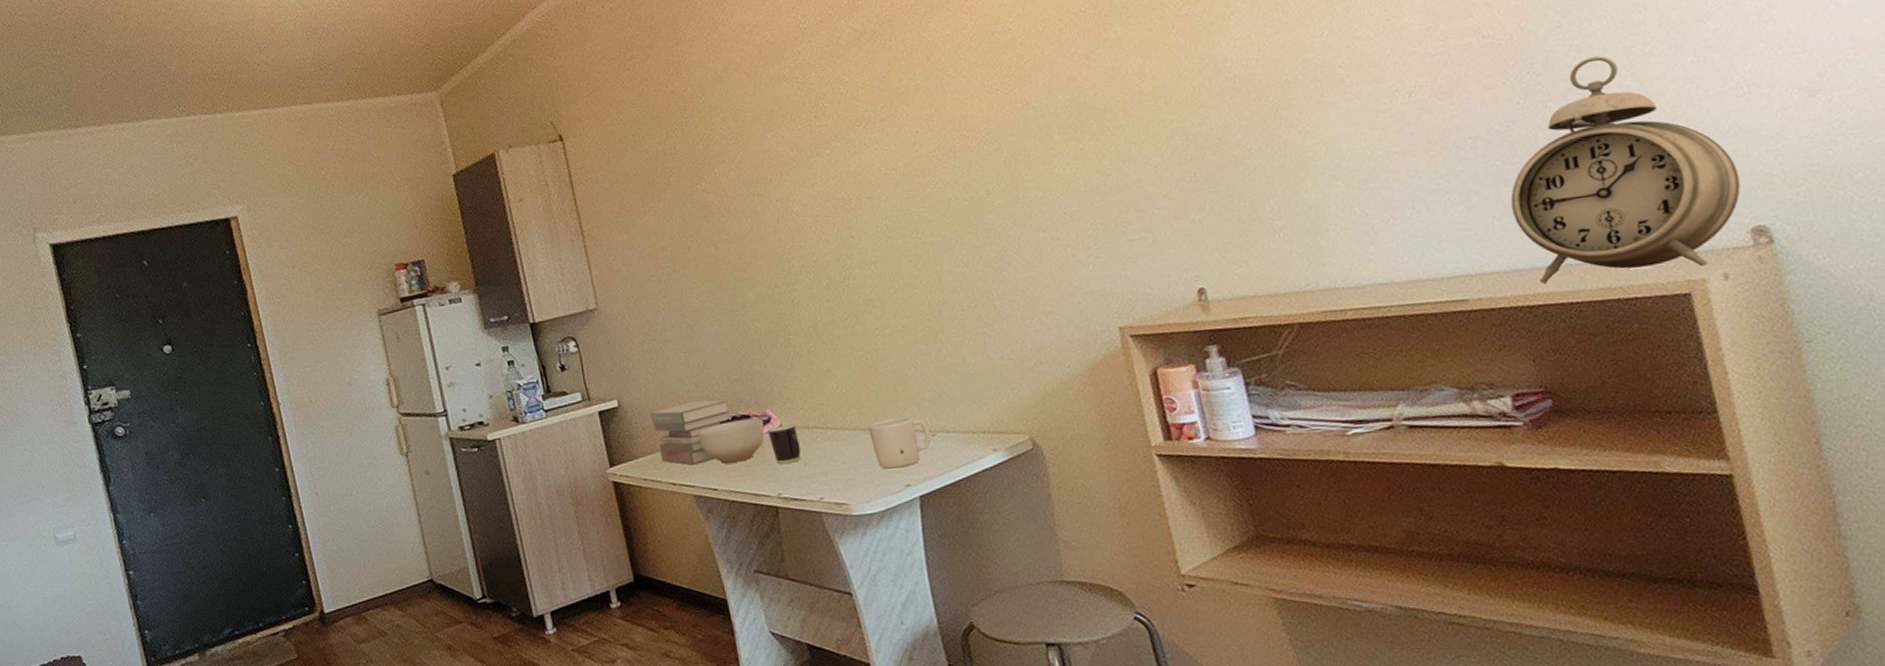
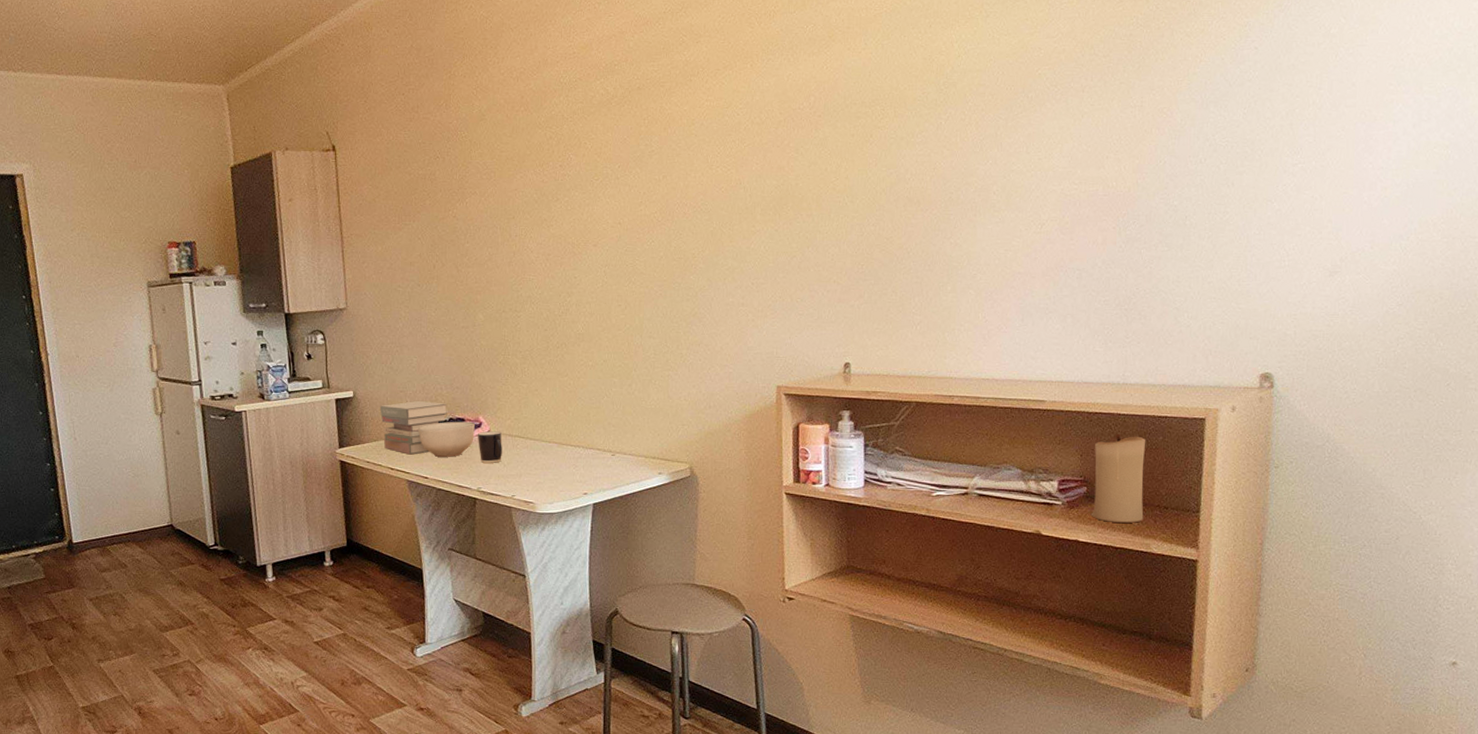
mug: present [868,416,931,469] -> none [561,436,610,478]
alarm clock: present [1510,56,1741,284] -> none [1095,217,1264,399]
candle: none [1549,326,1641,440] -> present [1090,433,1146,523]

